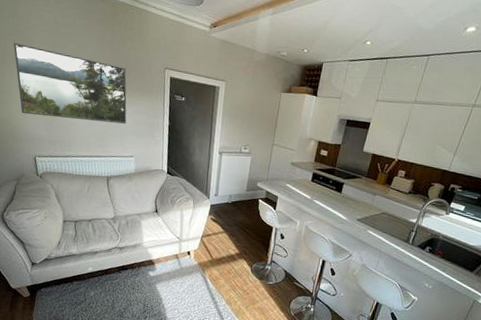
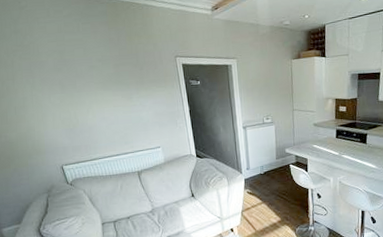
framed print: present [13,42,127,124] -> none [21,58,147,126]

